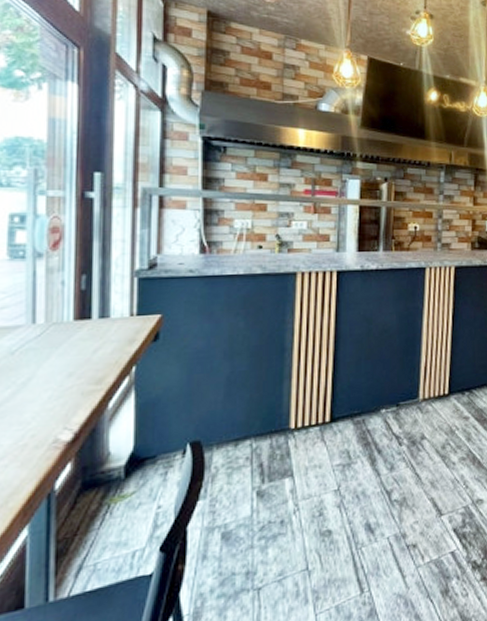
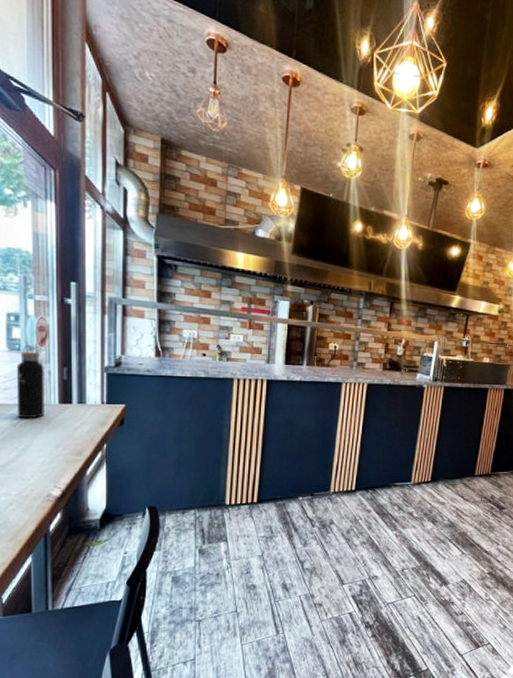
water bottle: none [17,251,56,343] -> present [16,346,44,418]

